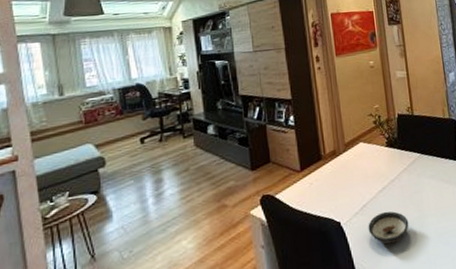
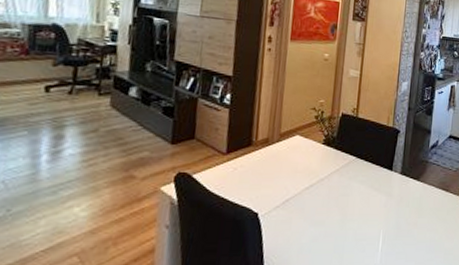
saucer: present [368,211,409,244] -> none [286,209,330,243]

